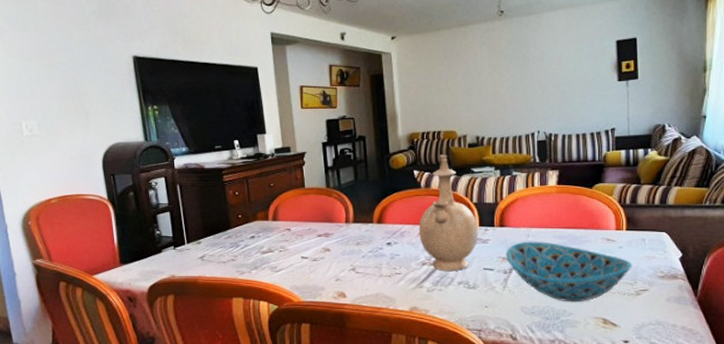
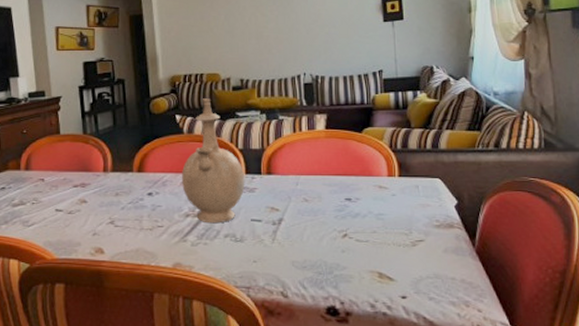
bowl: present [505,241,633,303] -> none [273,189,407,255]

